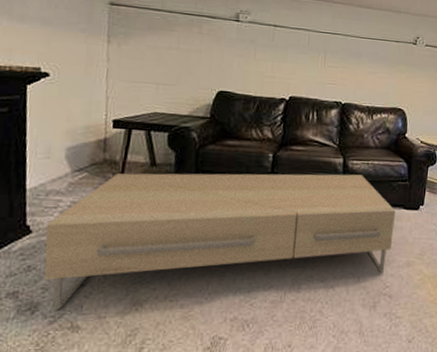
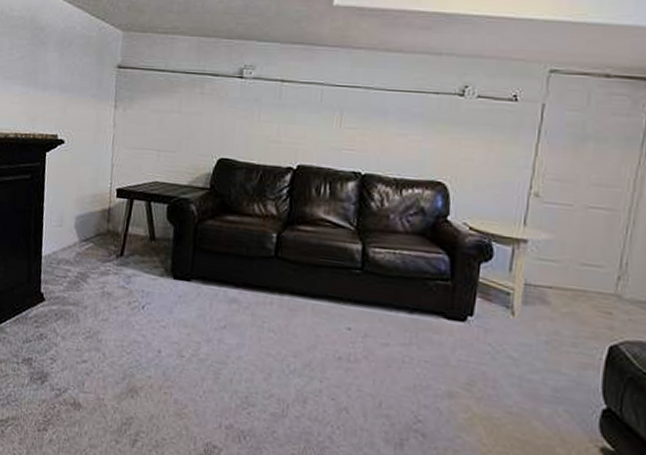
coffee table: present [44,173,396,310] -> none [53,246,433,401]

